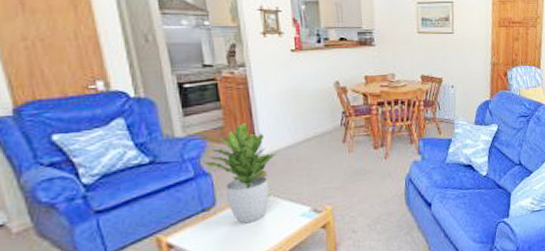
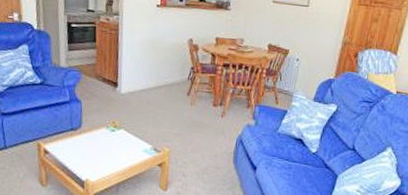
potted plant: present [204,122,277,224] -> none [77,63,132,148]

